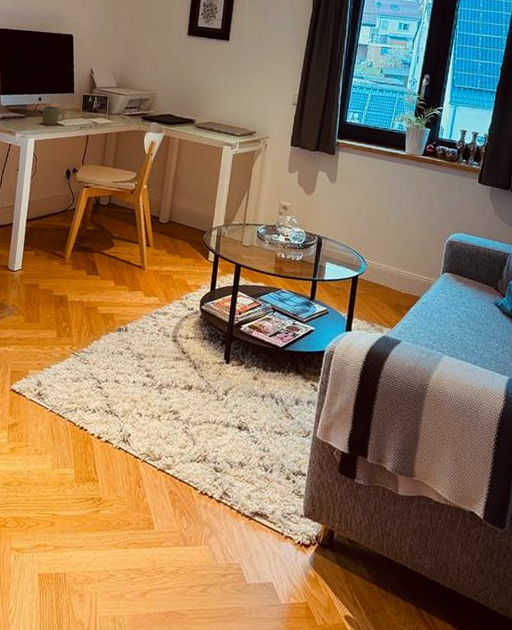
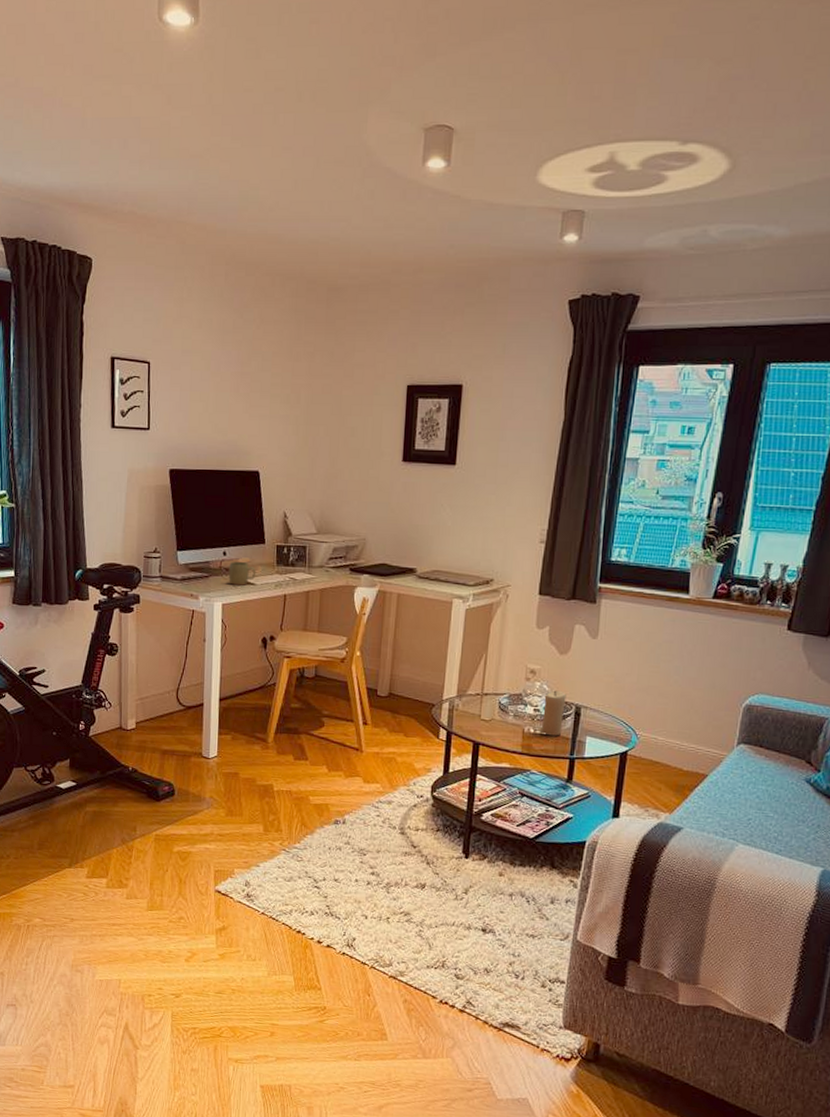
candle: none [288,223,311,261] -> present [538,690,566,736]

